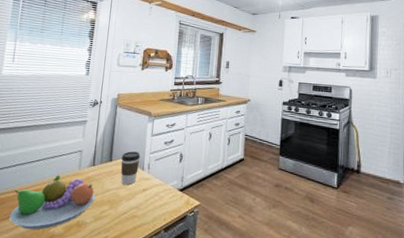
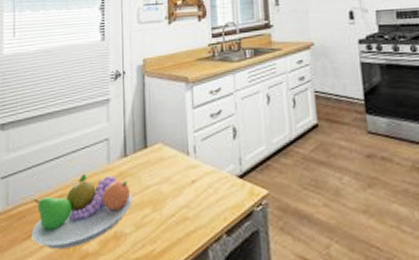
coffee cup: present [121,151,141,185] -> none [159,131,183,178]

